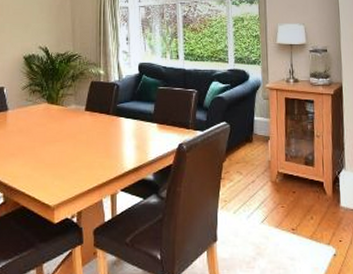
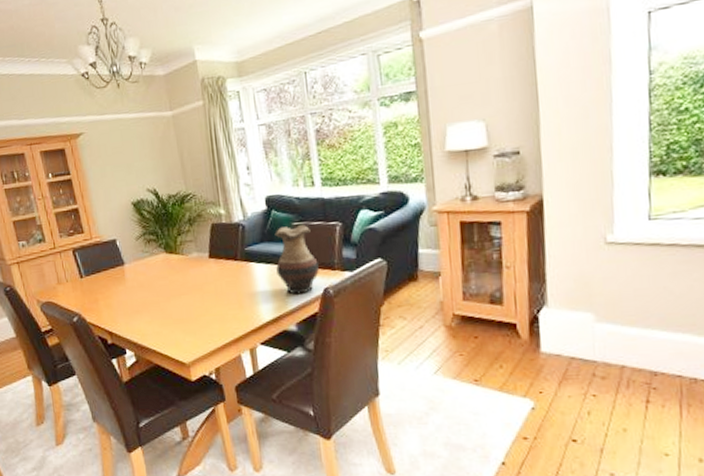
vase: none [142,89,176,148] -> present [274,225,319,295]

